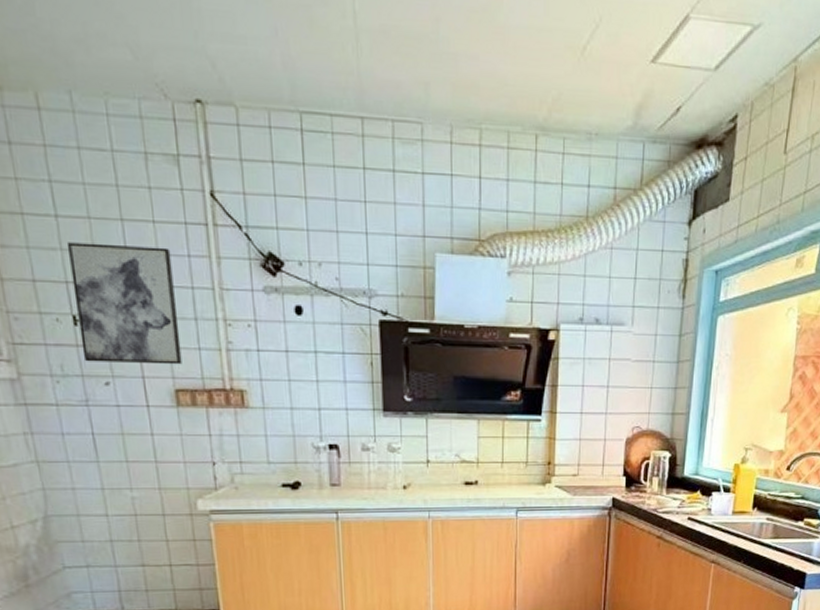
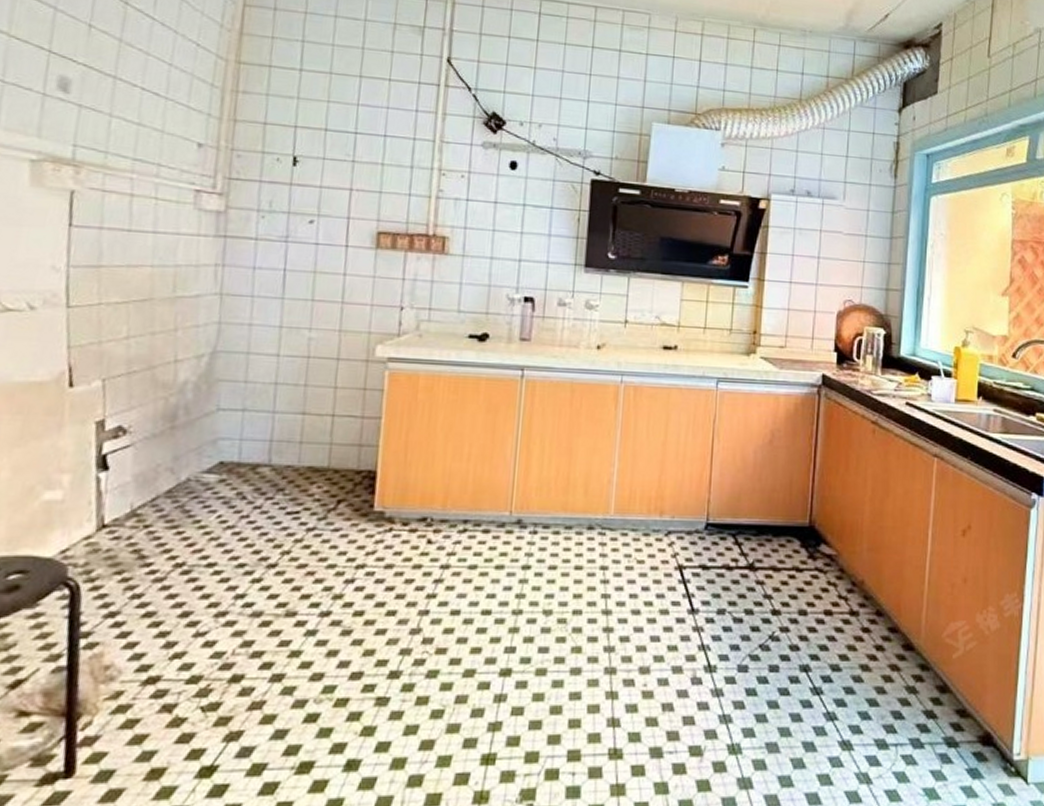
wall art: present [66,242,182,365] -> none [294,92,400,209]

